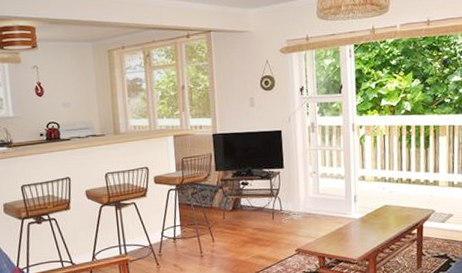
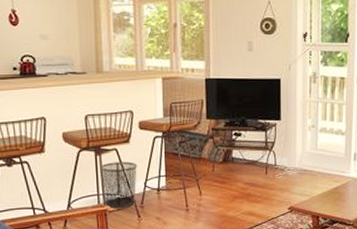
trash can: none [120,214,154,258] -> present [100,161,137,208]

